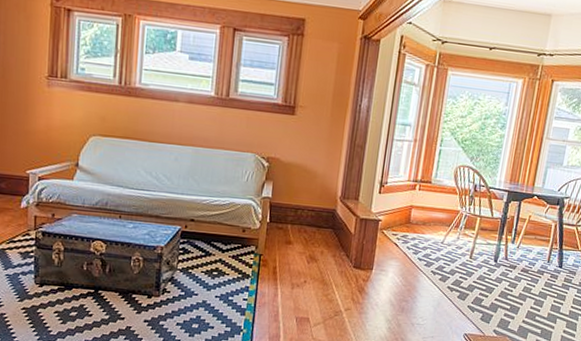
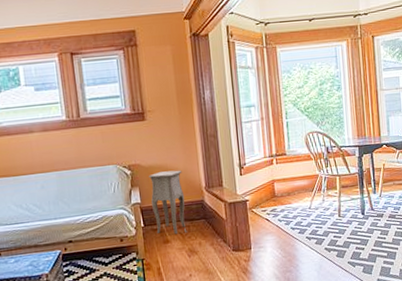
side table: none [282,171,321,239] -> present [149,170,187,235]

